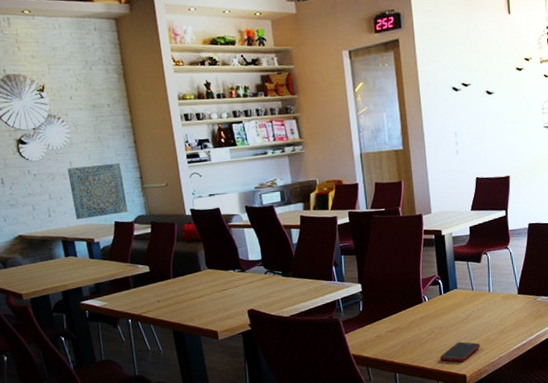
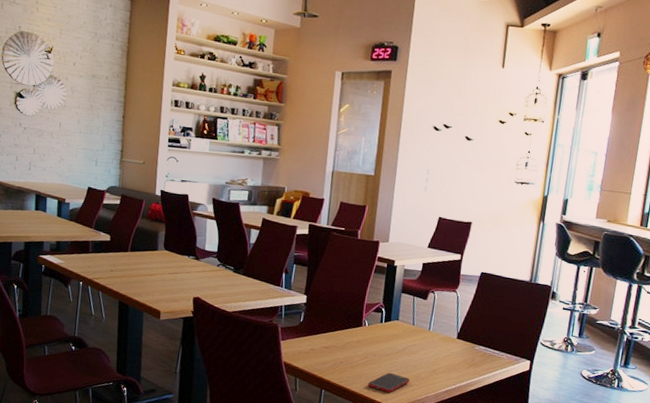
wall art: present [67,162,128,220] -> none [53,128,106,181]

